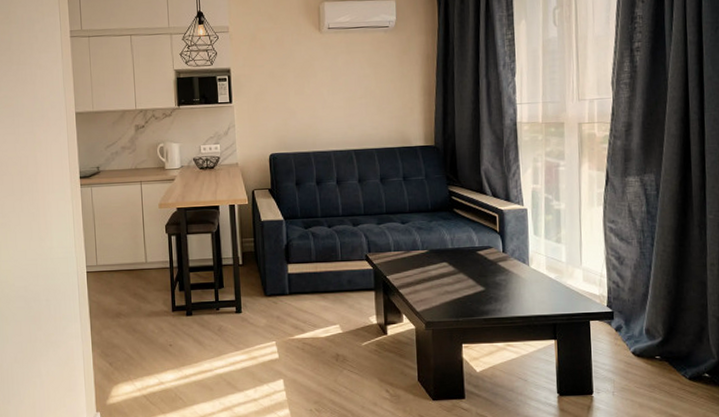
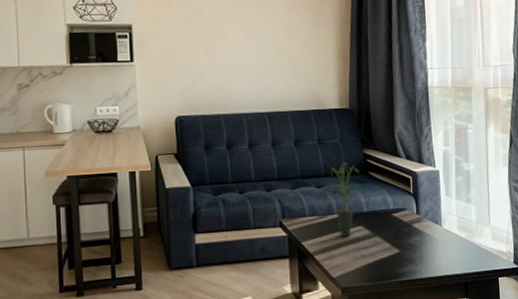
potted plant: none [416,199,444,272] -> present [331,162,359,237]

